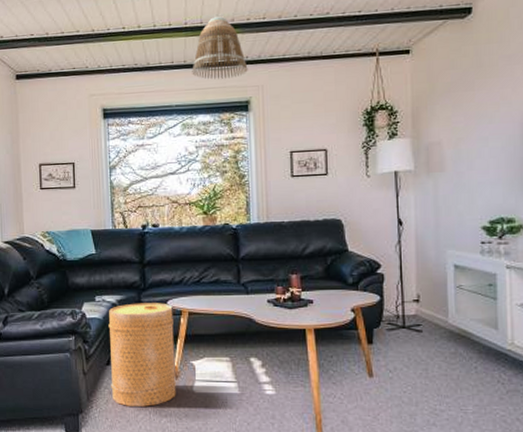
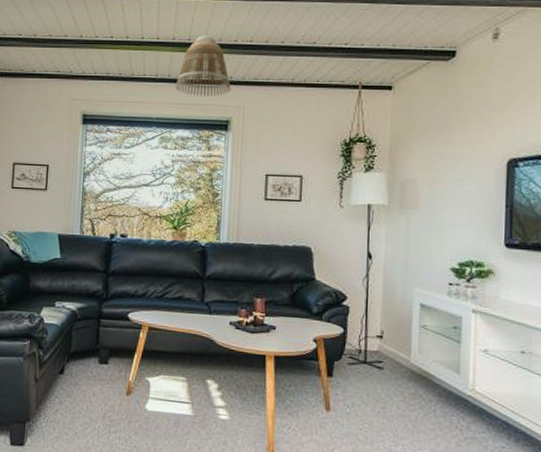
basket: present [108,303,177,407] -> none [62,312,134,421]

